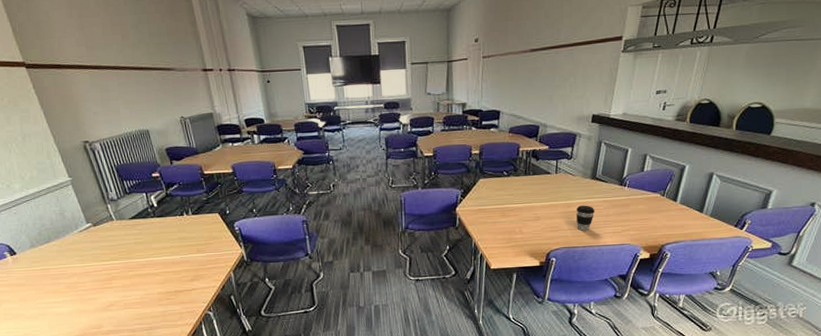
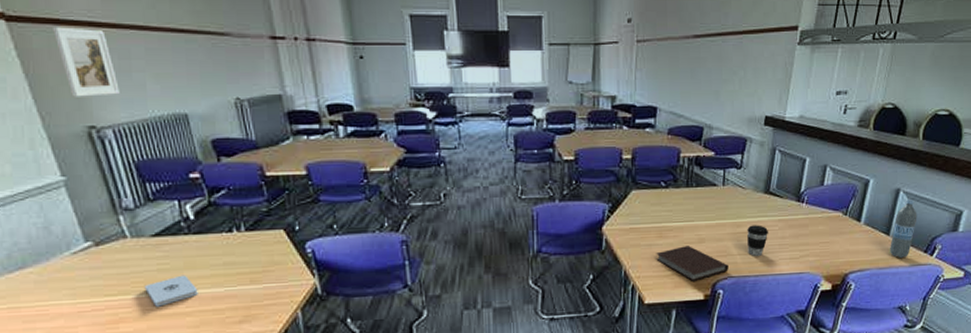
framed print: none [56,70,103,121] -> present [53,27,120,97]
notepad: none [127,246,163,269] -> present [144,275,198,307]
notebook: none [500,223,560,251] -> present [656,246,729,281]
water bottle: none [703,182,729,232] -> present [890,199,917,259]

